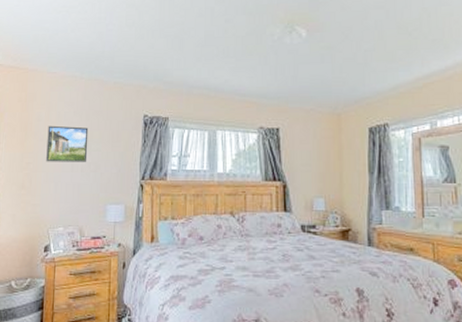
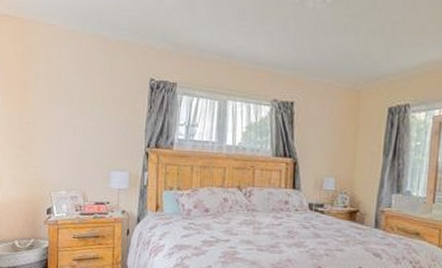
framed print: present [46,125,89,162] -> none [46,84,91,125]

